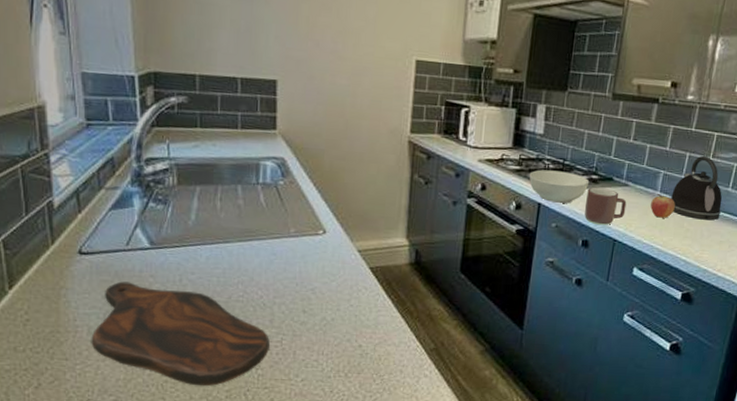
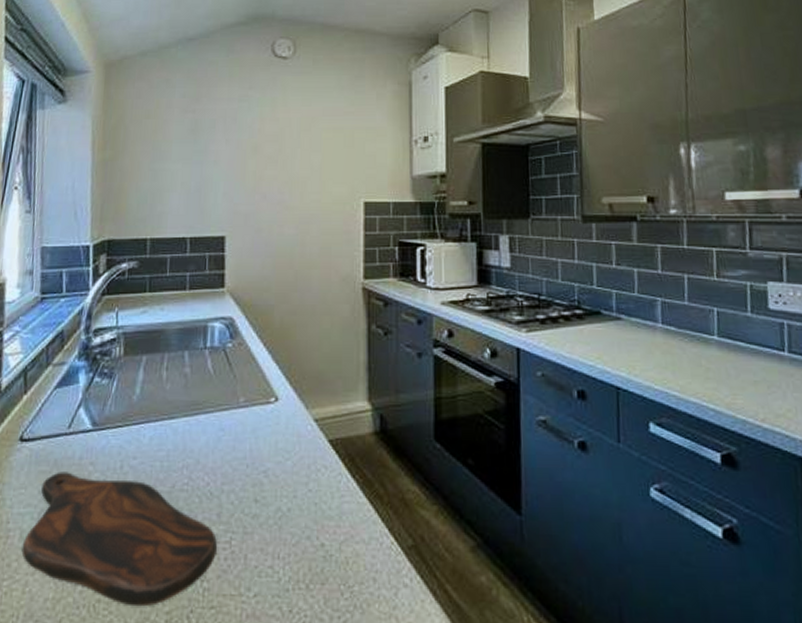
bowl: present [529,169,590,204] -> none [501,308,574,347]
mug: present [584,187,627,226] -> none [573,323,624,371]
fruit: present [650,193,675,218] -> none [653,325,685,356]
kettle: present [671,155,722,221] -> none [677,276,747,355]

